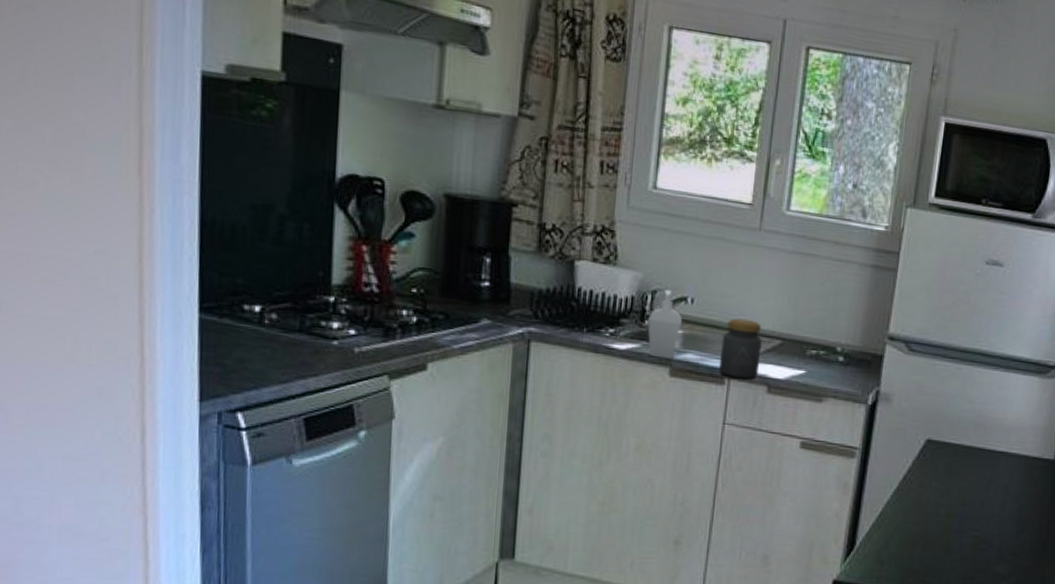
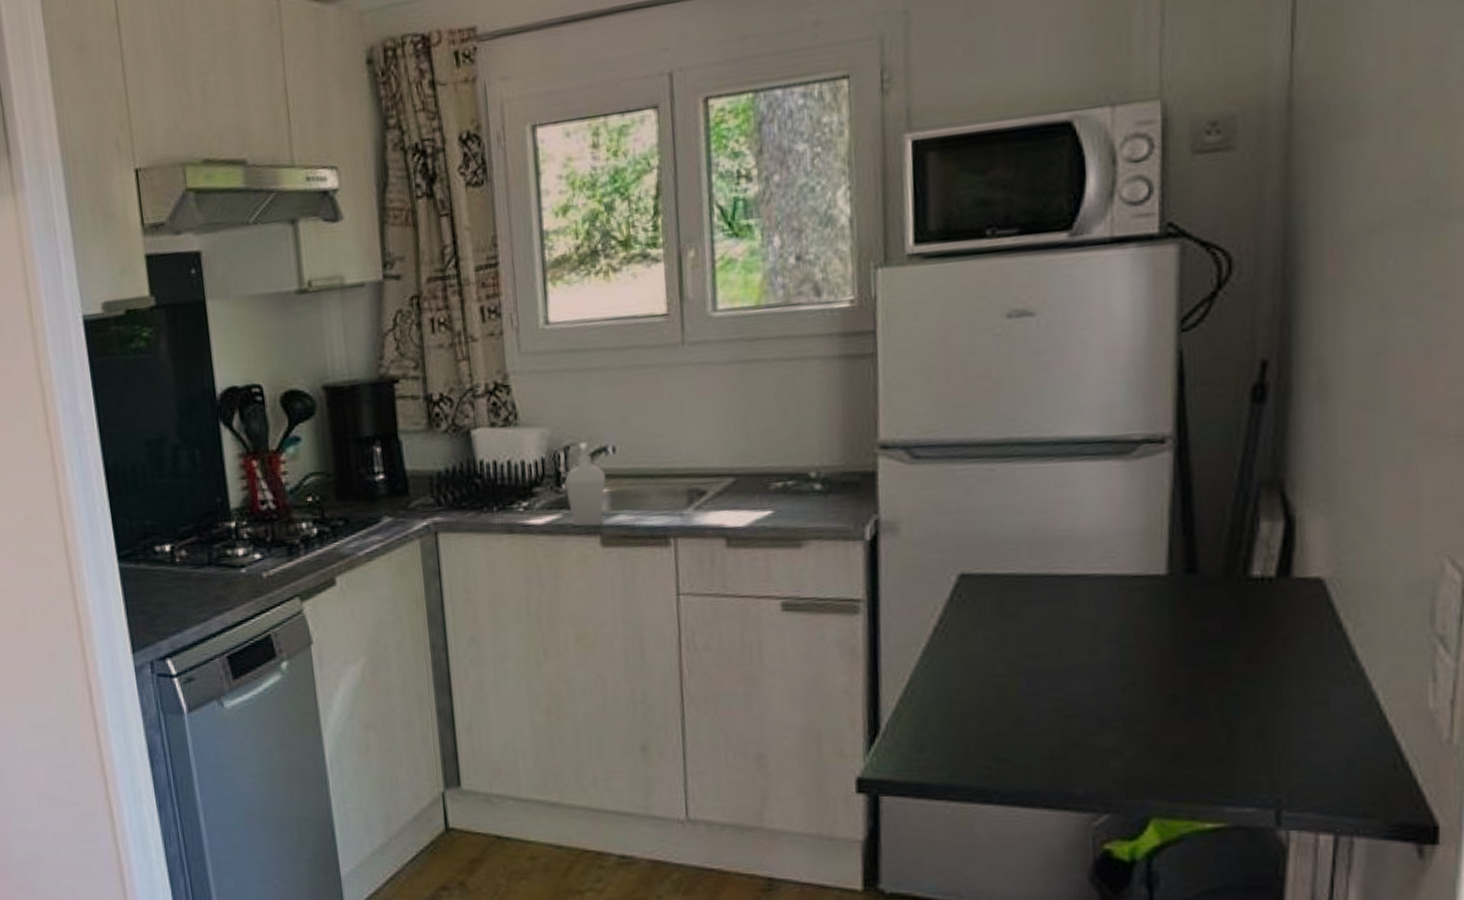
jar: present [718,318,762,380] -> none [658,459,711,536]

